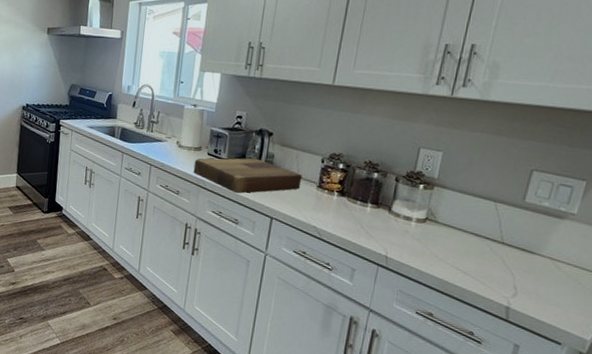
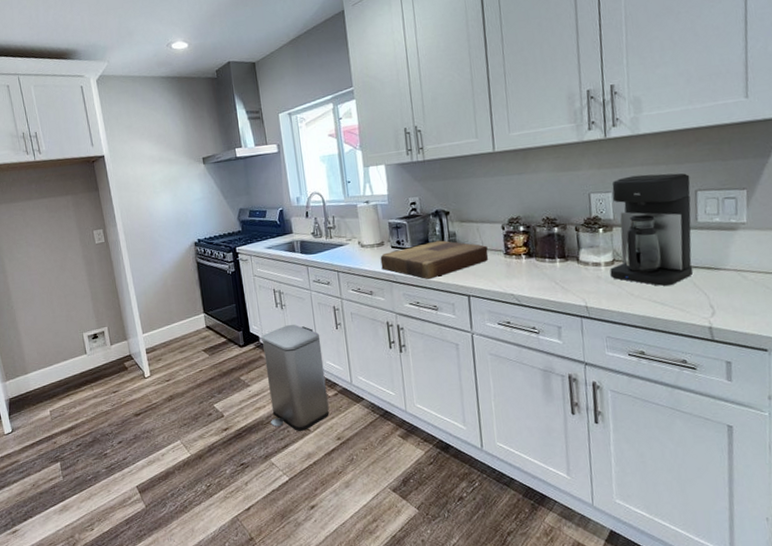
pedal bin: none [56,203,120,303] -> present [261,324,329,431]
coffee maker: none [419,139,530,257] -> present [610,173,694,286]

